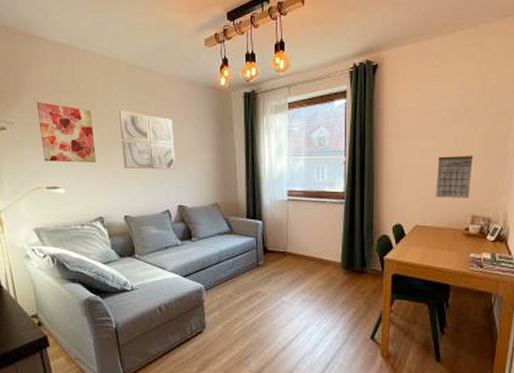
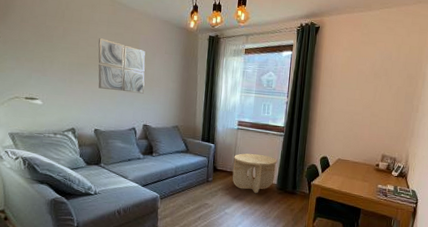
wall art: present [36,102,97,163] -> none [23,22,74,81]
side table: none [286,228,339,276] -> present [232,153,277,194]
calendar: present [436,155,473,198] -> none [356,105,387,141]

